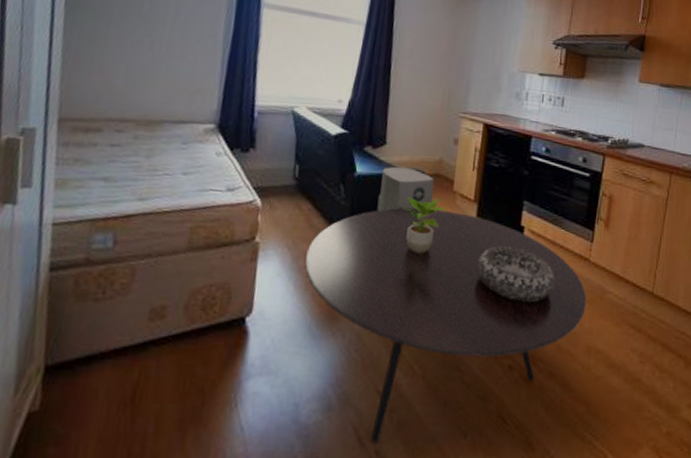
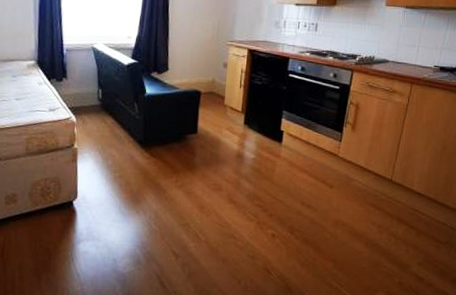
dining table: present [304,208,587,443] -> none [112,119,335,286]
air purifier: present [377,166,435,212] -> none [164,87,209,123]
potted plant: present [404,197,446,253] -> none [185,110,219,153]
decorative bowl: present [477,246,555,303] -> none [245,146,309,189]

